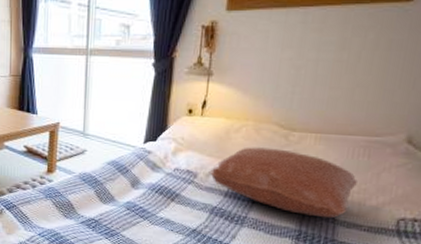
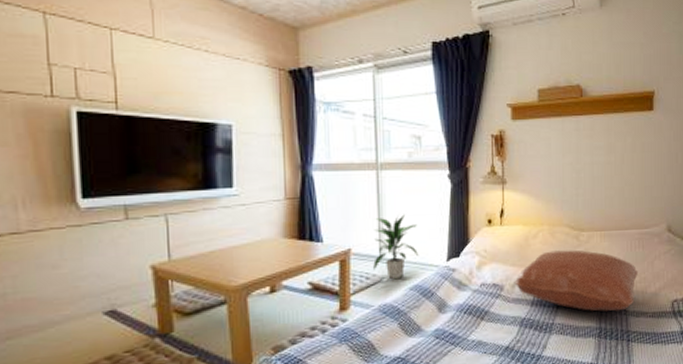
indoor plant: none [77,97,119,154] -> present [373,214,419,280]

